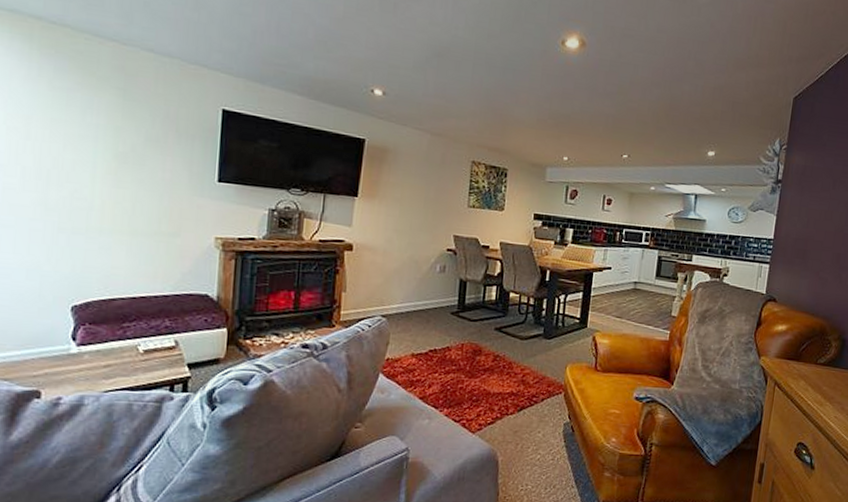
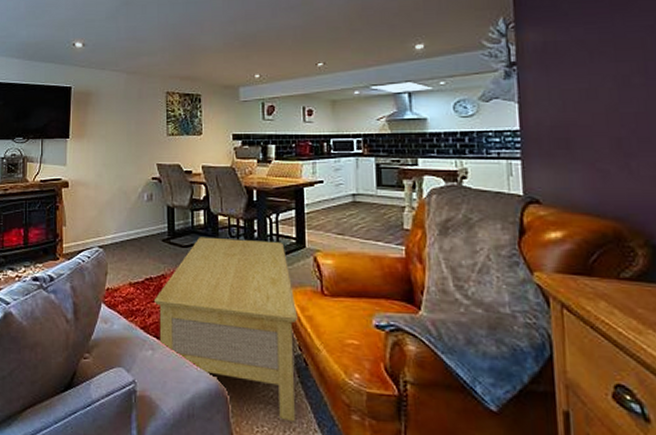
coffee table: none [435,312,572,480] -> present [153,237,298,422]

